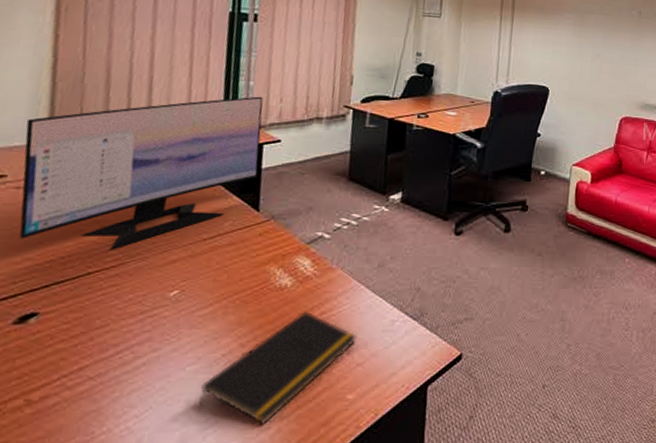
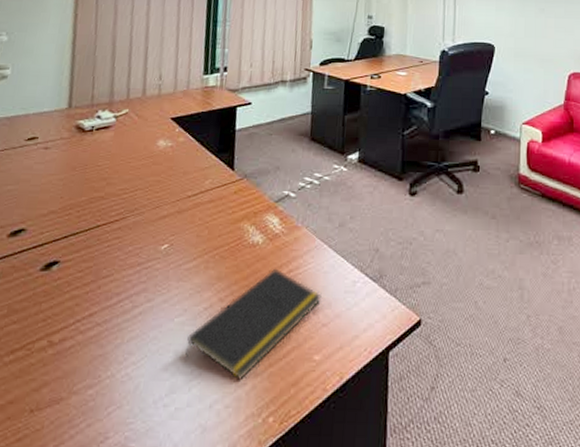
computer monitor: present [19,96,263,250] -> none [46,62,236,205]

